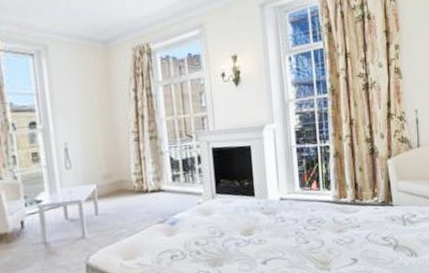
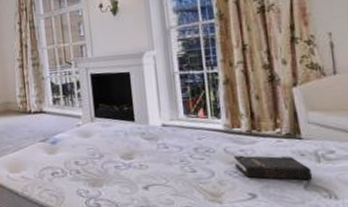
hardback book: none [341,222,400,244] -> present [234,155,313,181]

